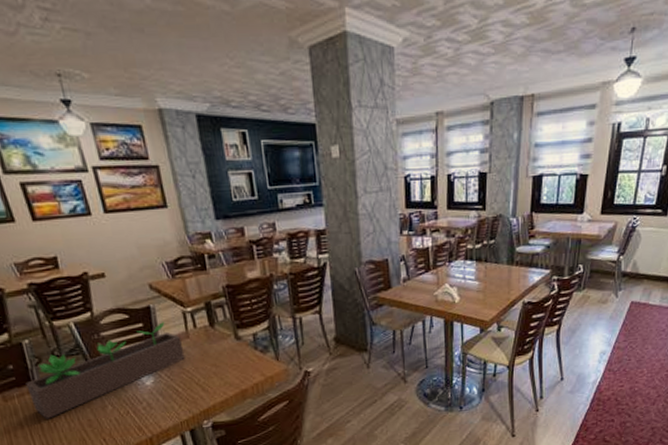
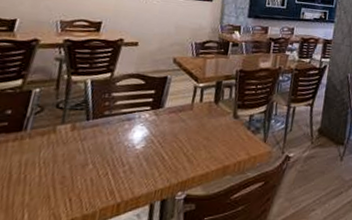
succulent planter: present [26,322,185,419] -> none [12,92,185,170]

